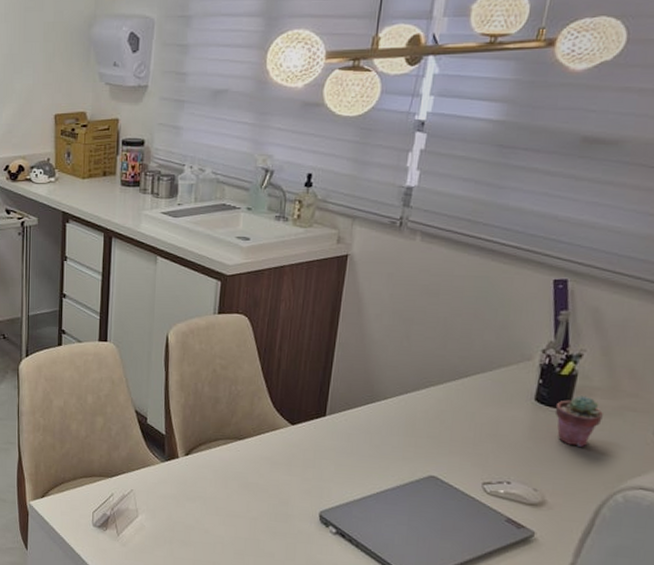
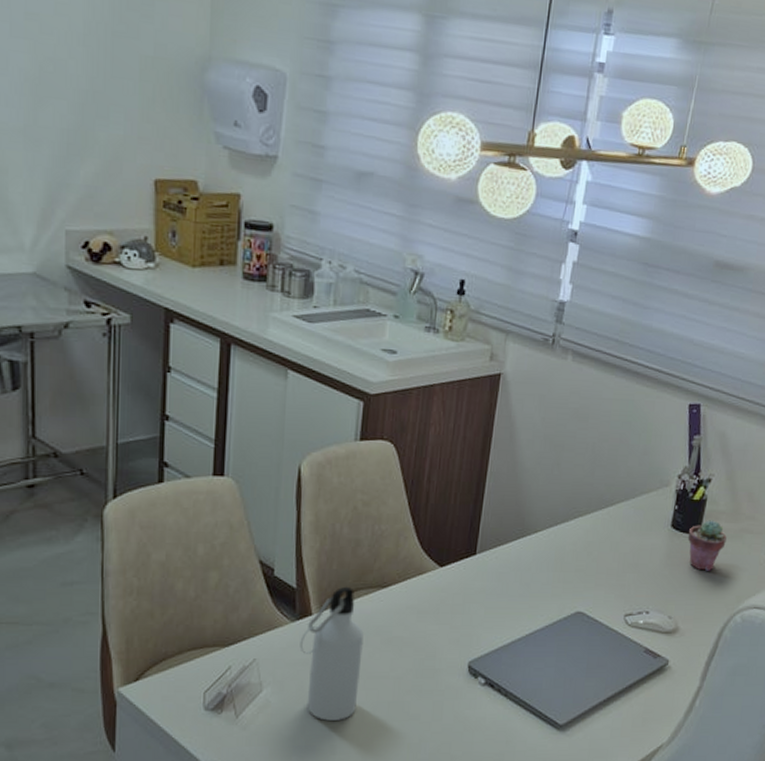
water bottle: none [168,436,223,549] -> present [299,586,364,721]

